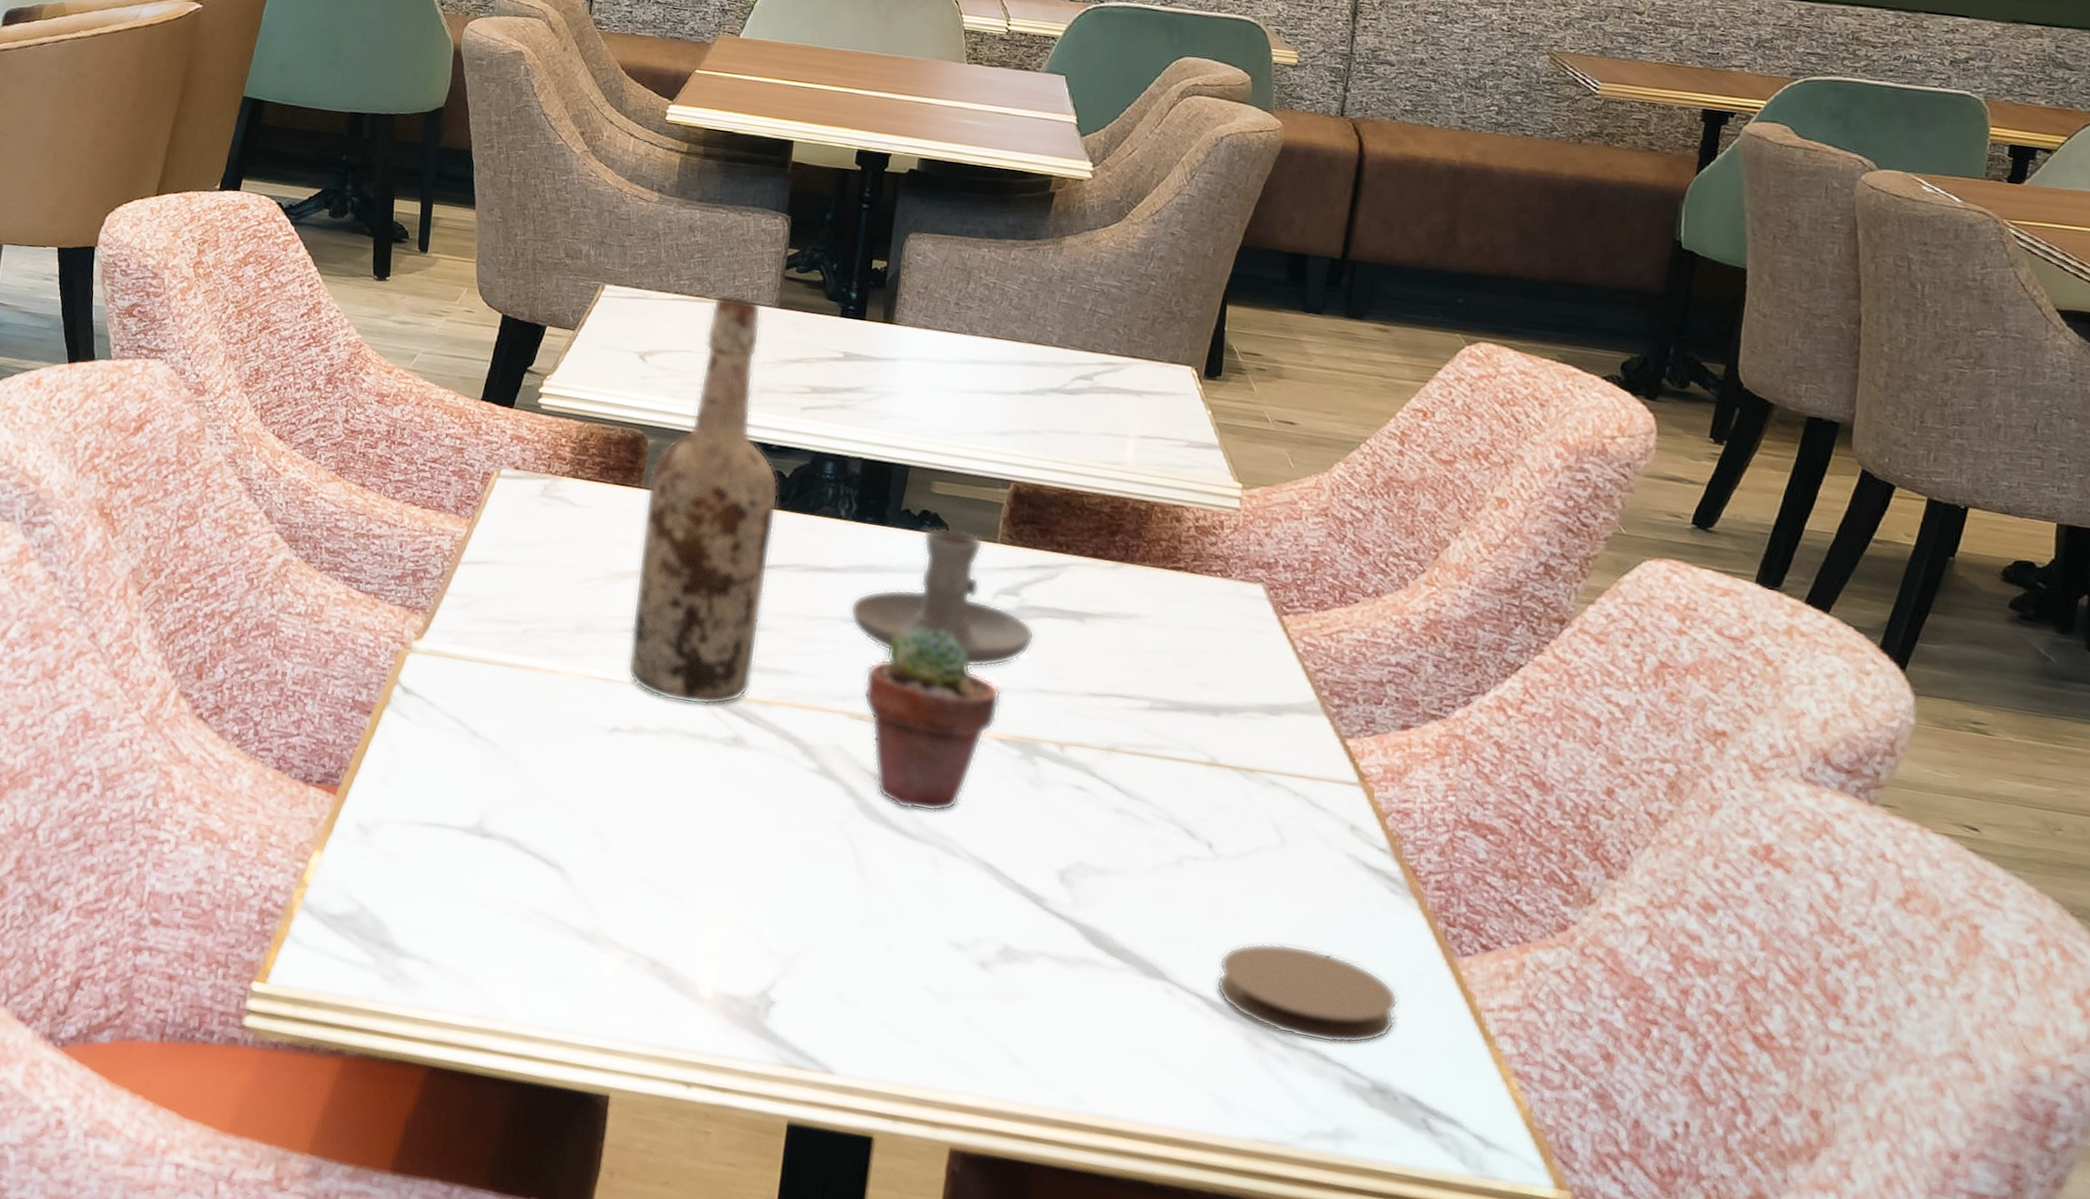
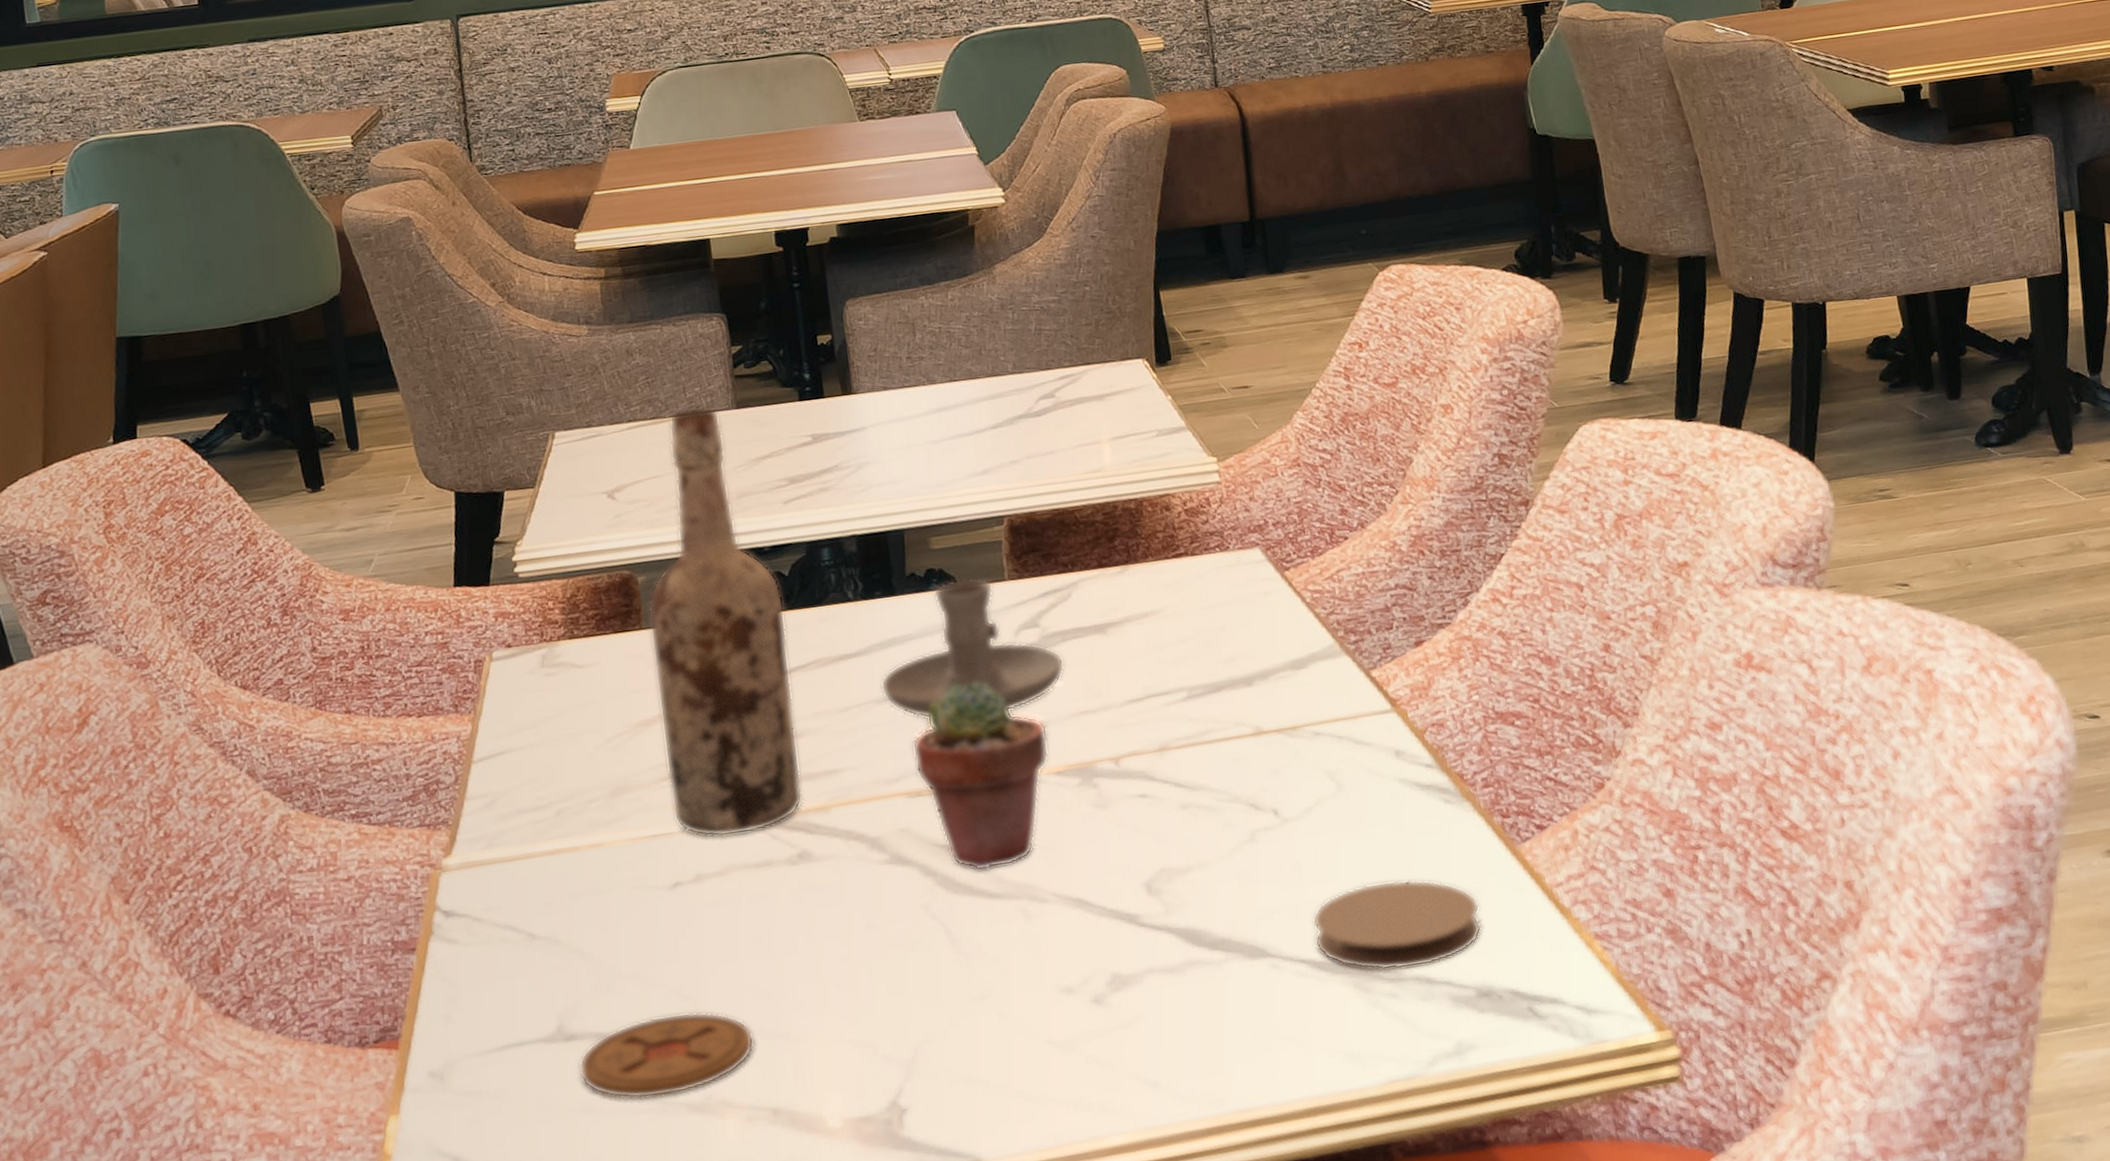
coaster: none [487,840,651,919] -> present [579,1011,755,1099]

